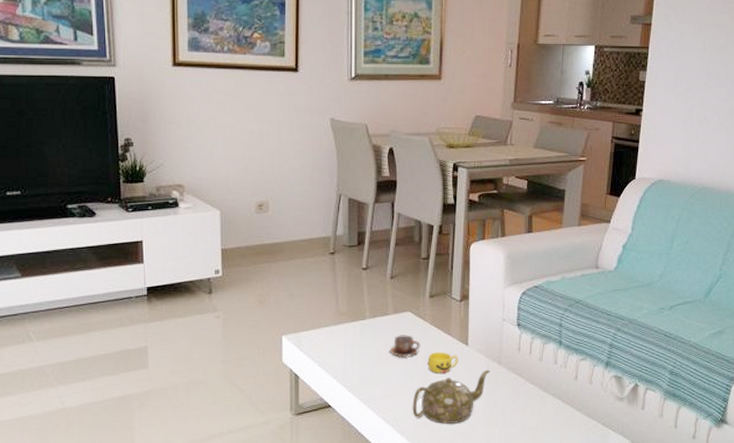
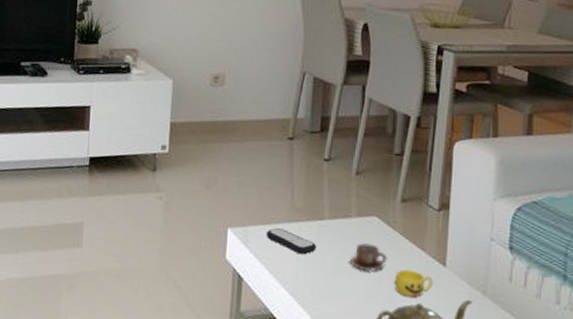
remote control: none [316,331,361,351] -> present [265,228,317,255]

